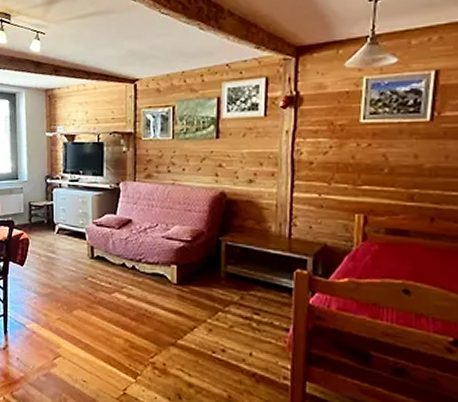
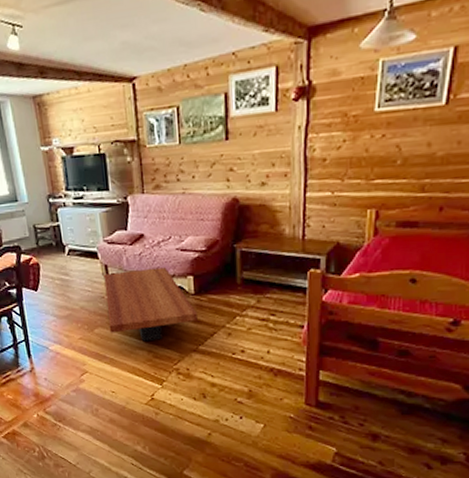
coffee table: none [88,253,178,330] -> present [104,267,197,342]

